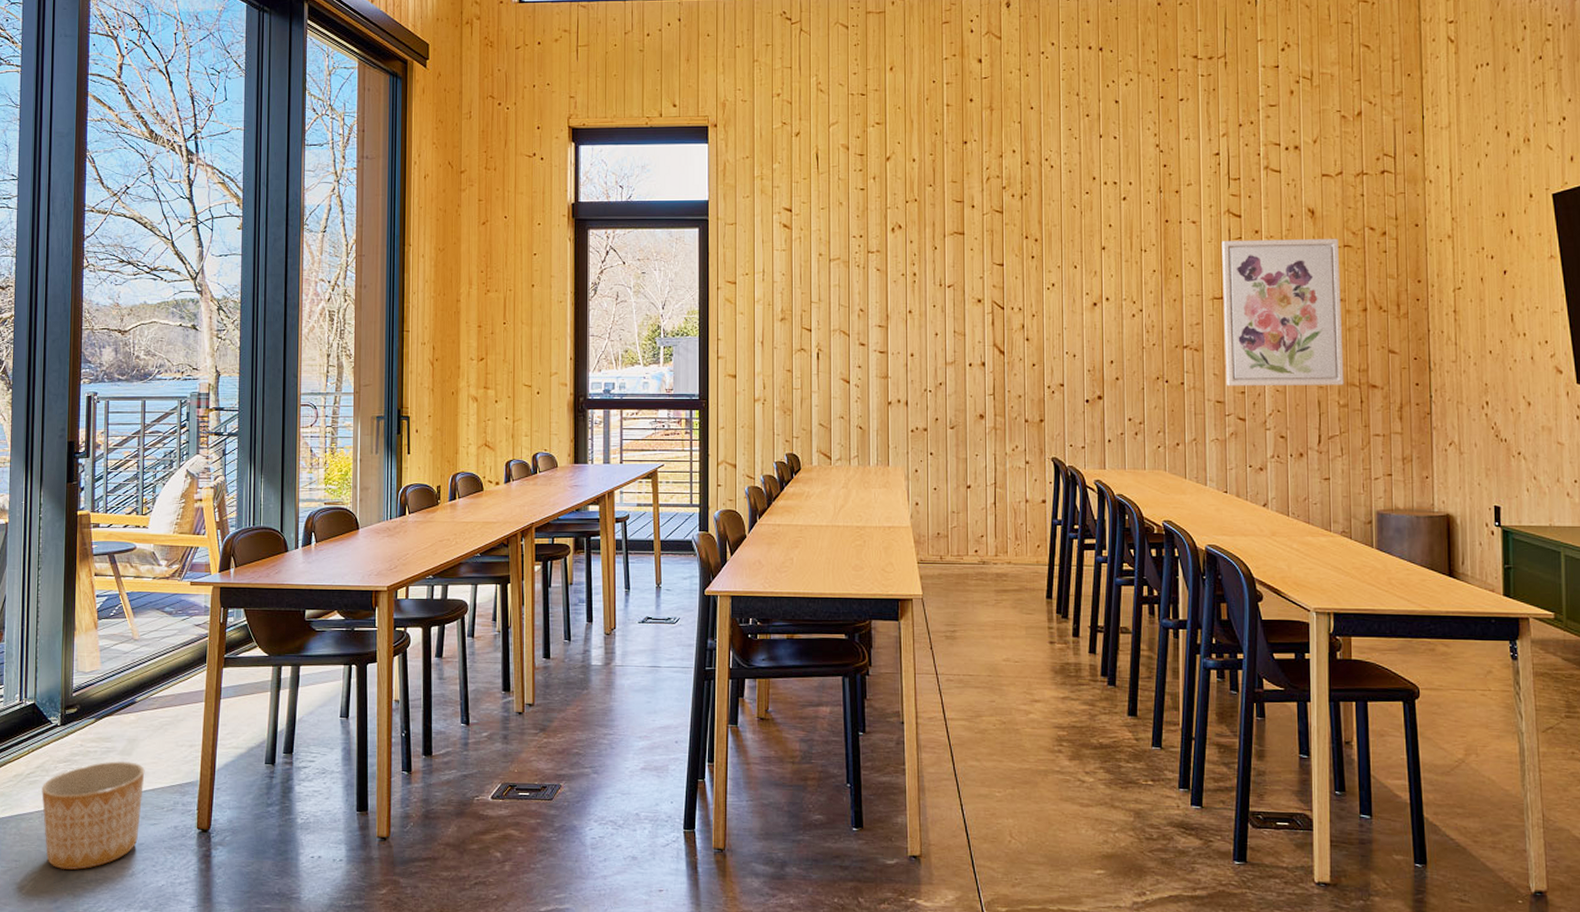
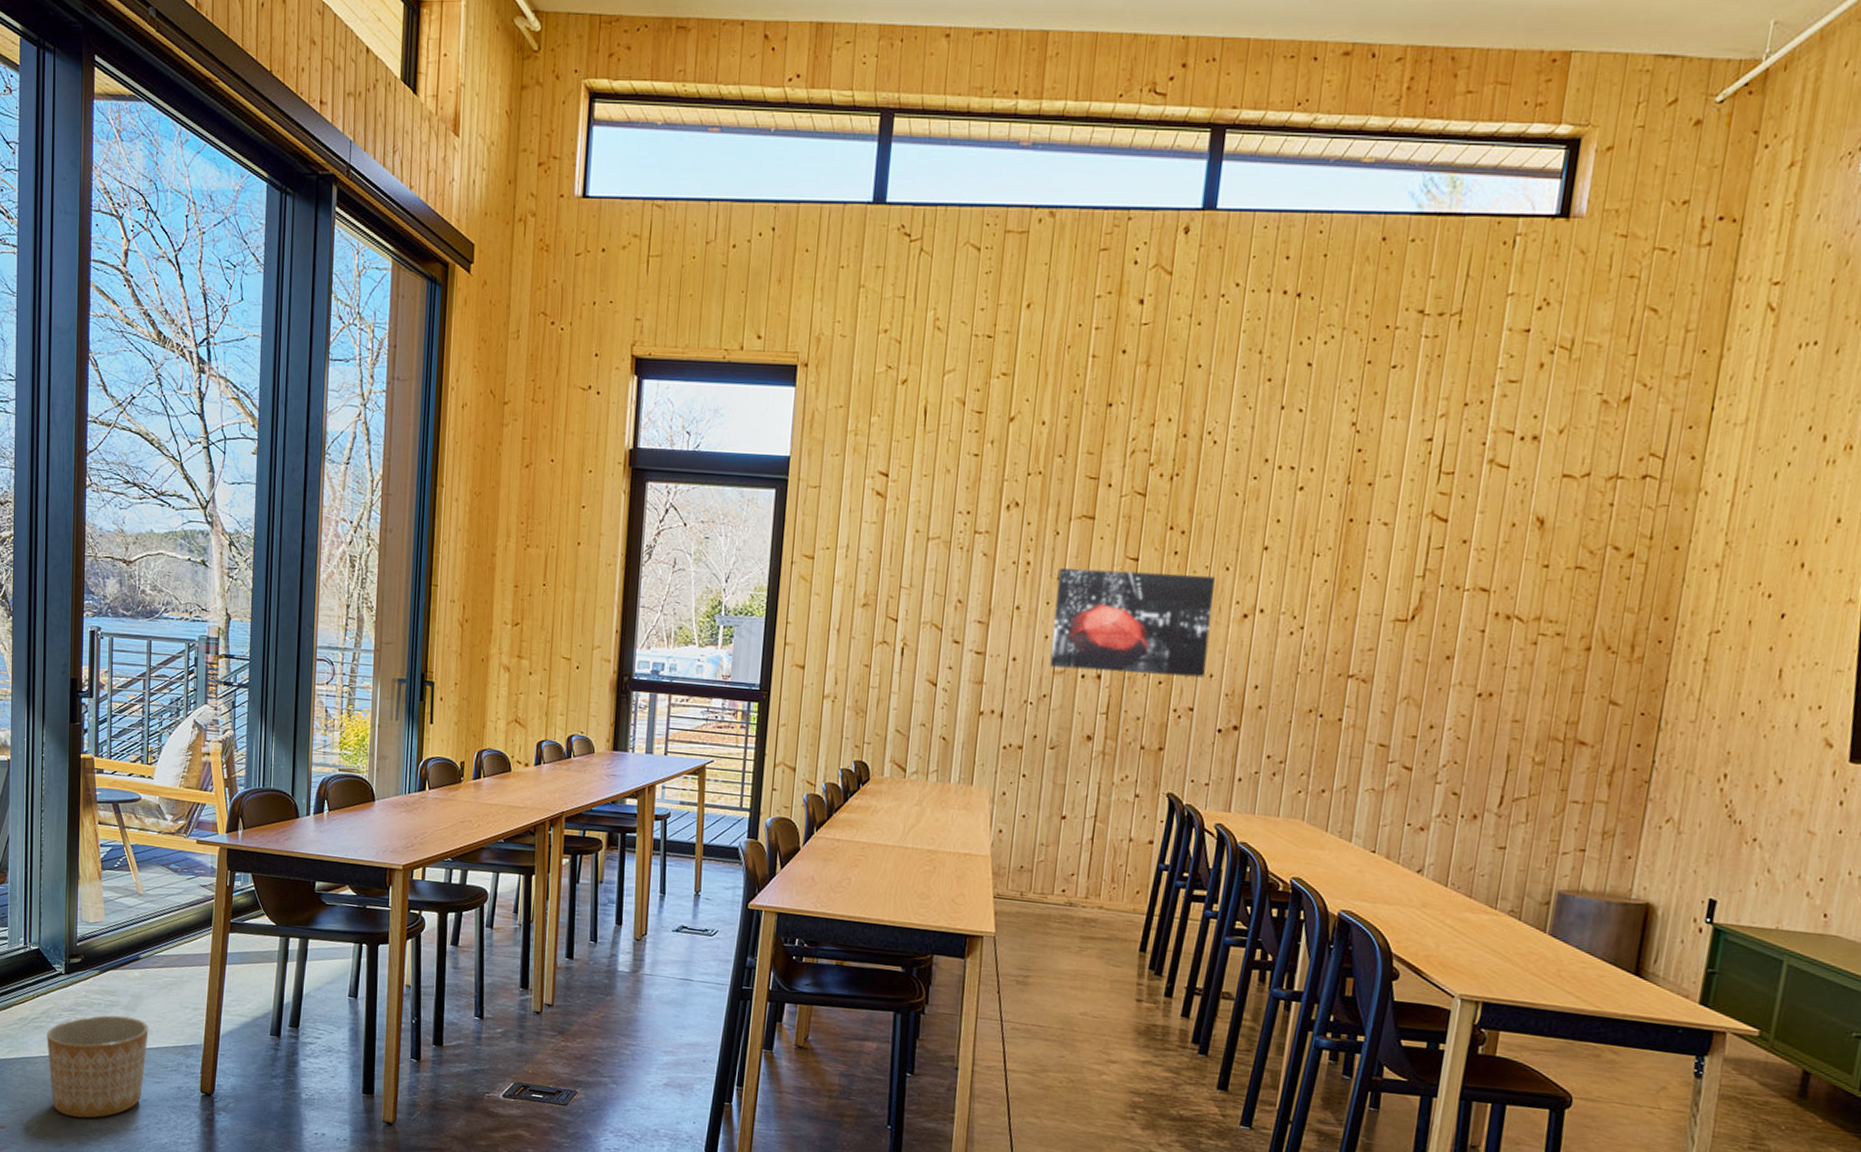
wall art: none [941,274,1069,359] -> present [1049,567,1215,678]
wall art: present [1222,238,1344,386] -> none [1394,549,1569,739]

